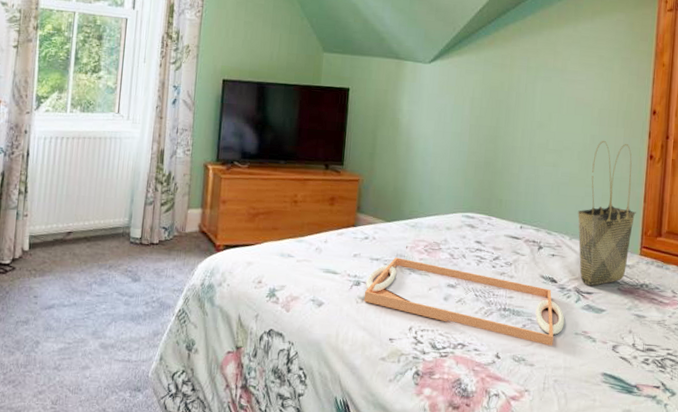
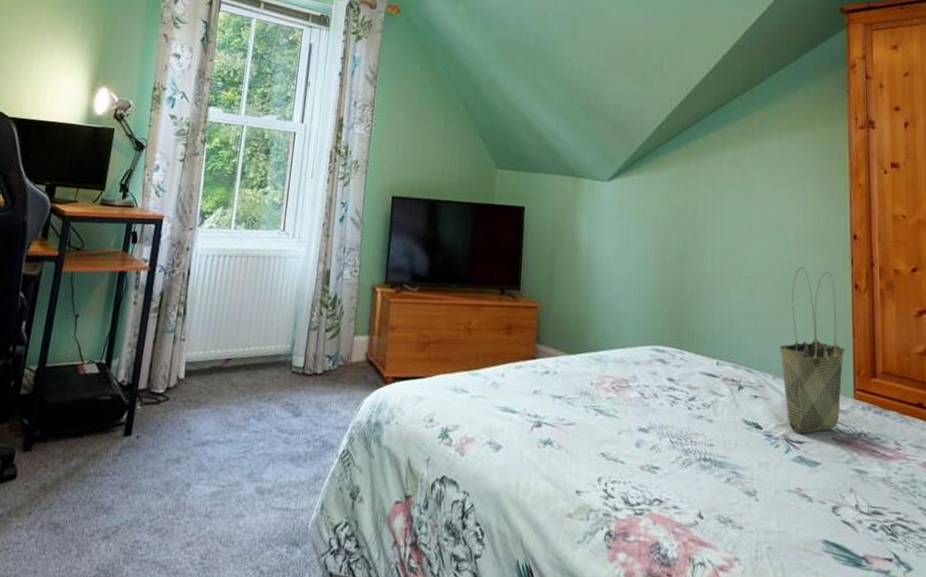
serving tray: present [363,257,565,346] -> none [546,395,774,505]

